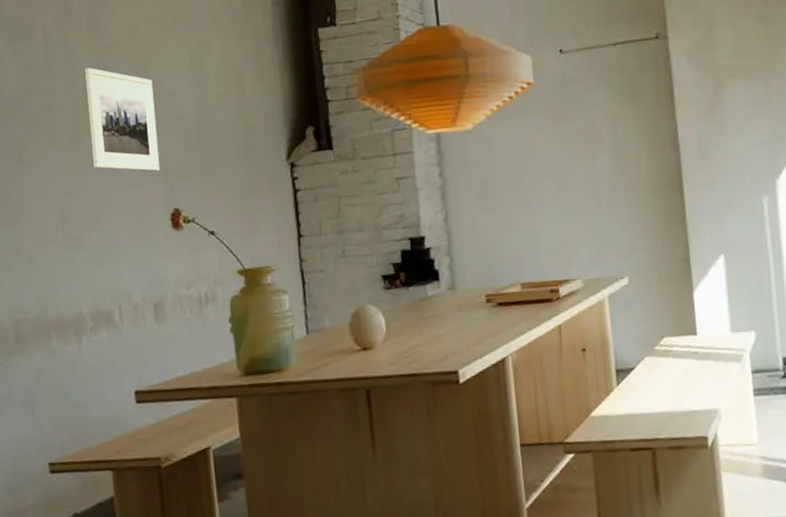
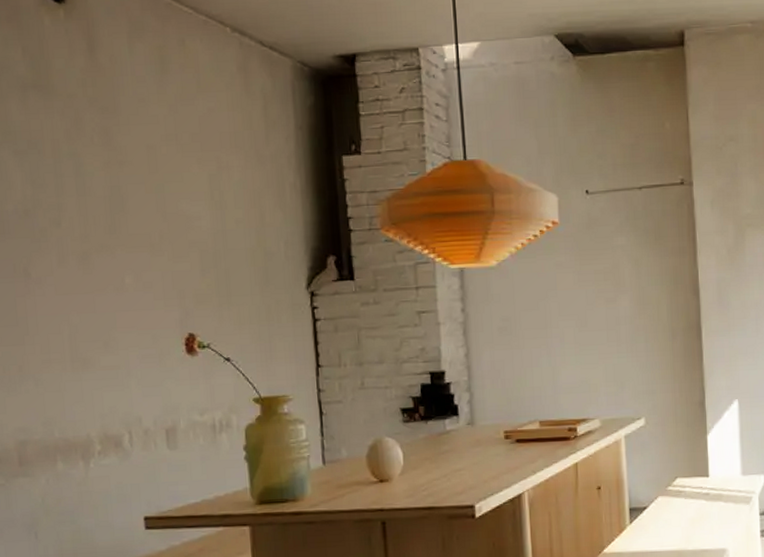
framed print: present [85,67,161,171] -> none [96,184,175,294]

